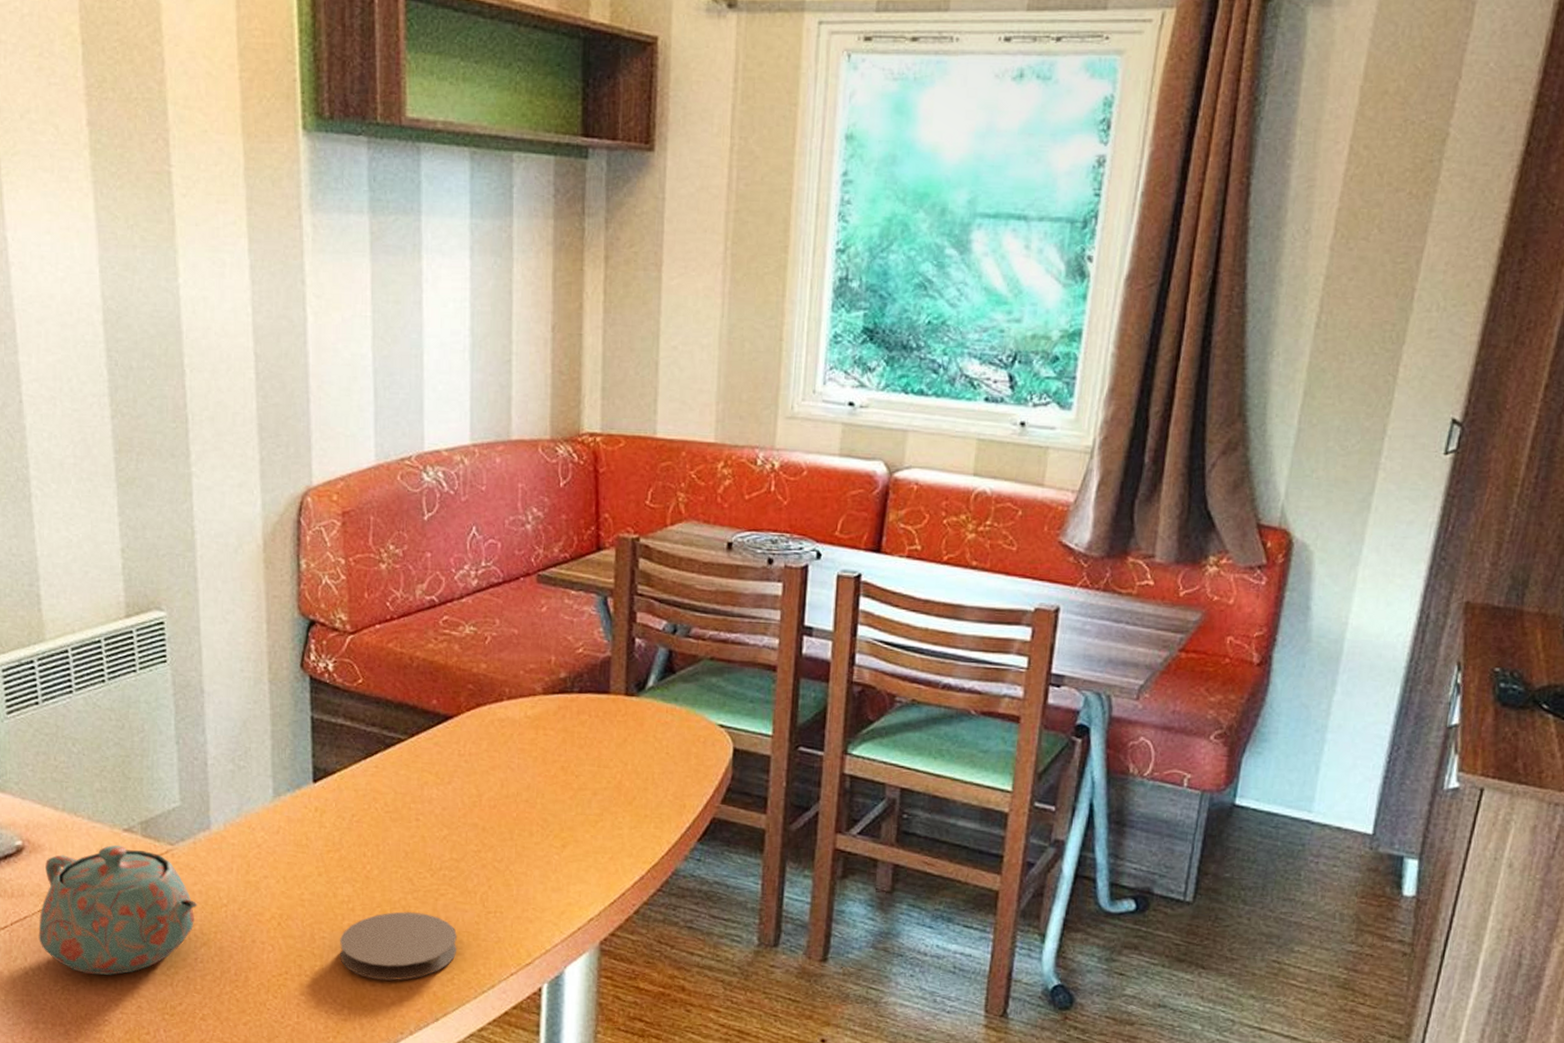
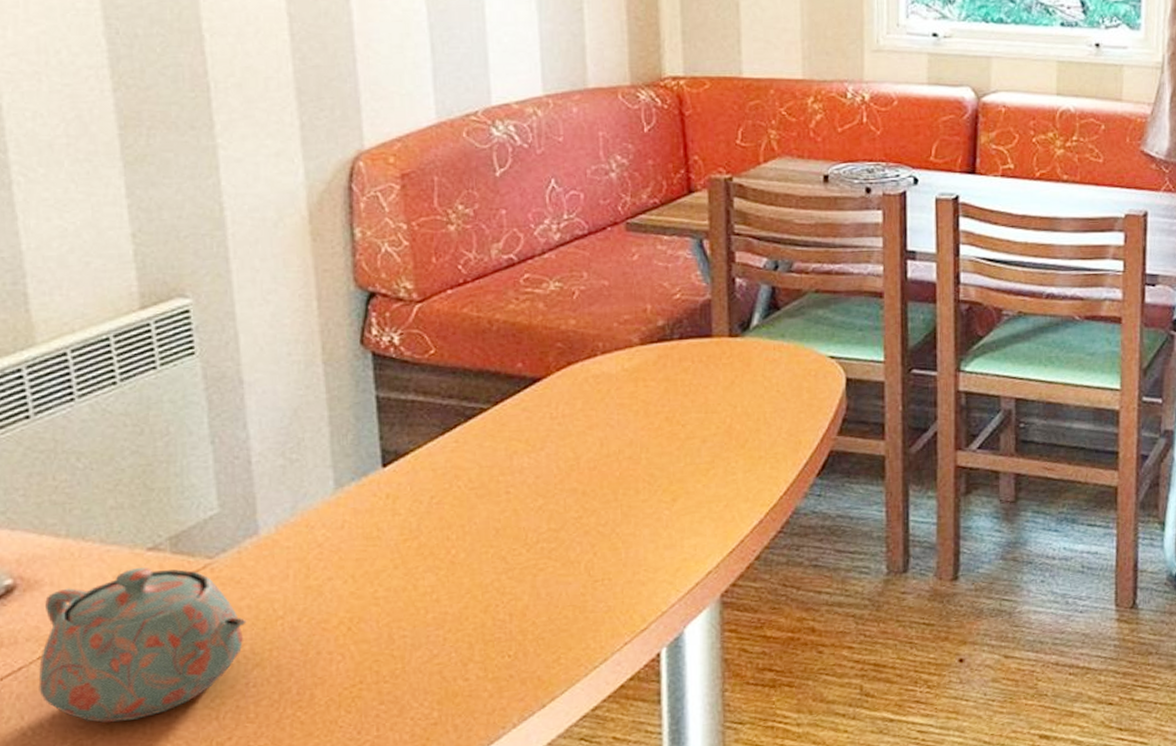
coaster: present [340,911,458,981] -> none [424,592,563,674]

